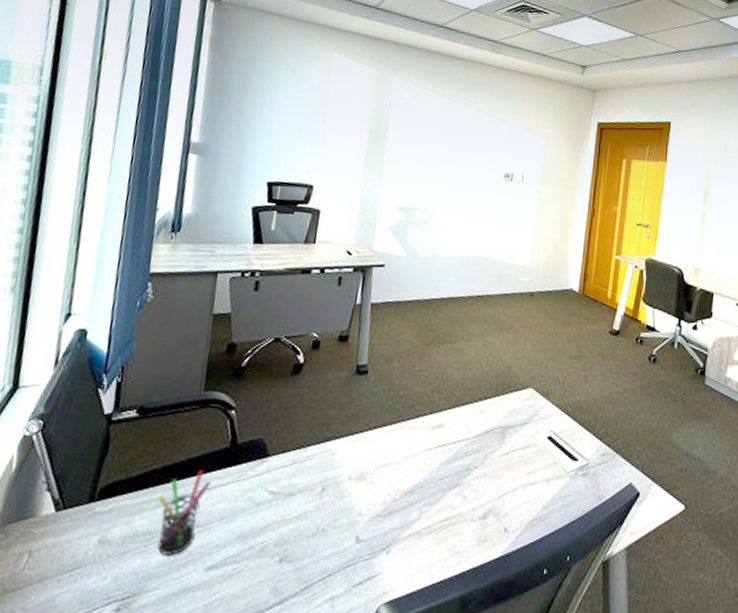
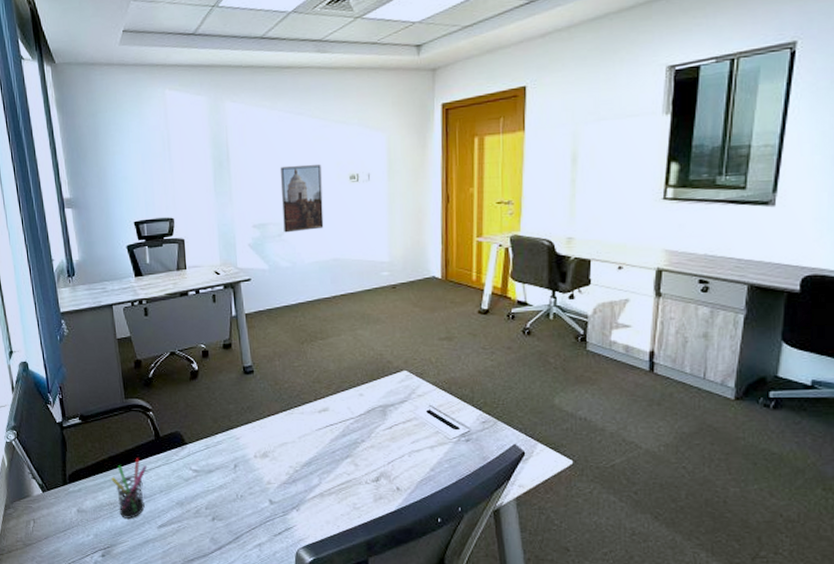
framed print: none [429,153,478,223] -> present [281,165,324,233]

